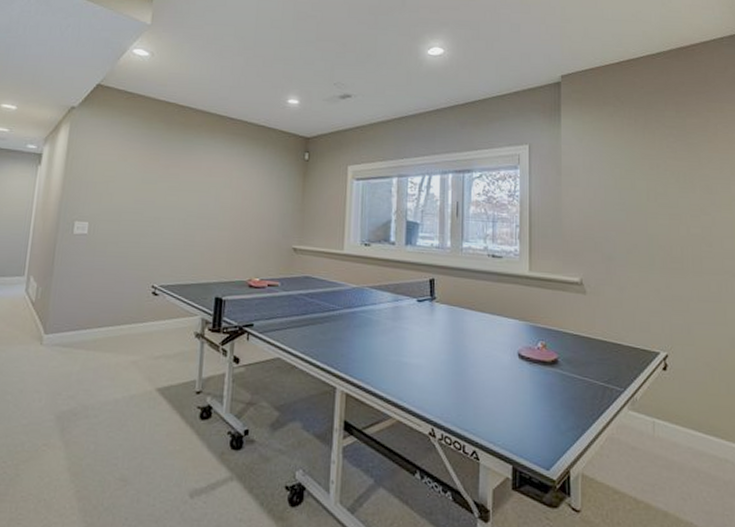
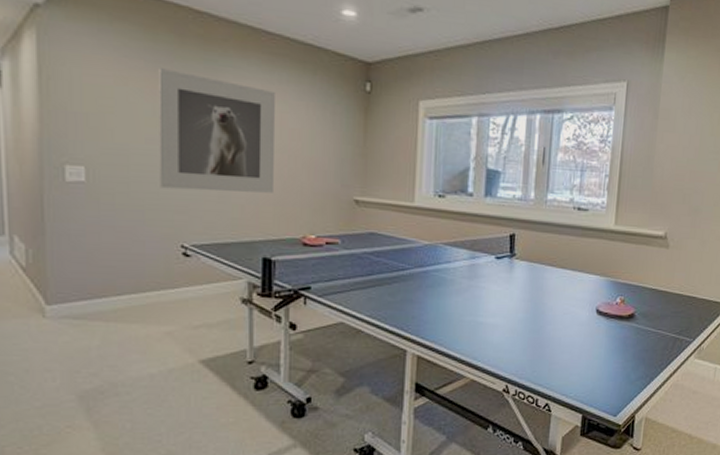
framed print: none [141,148,234,243] -> present [159,68,275,193]

